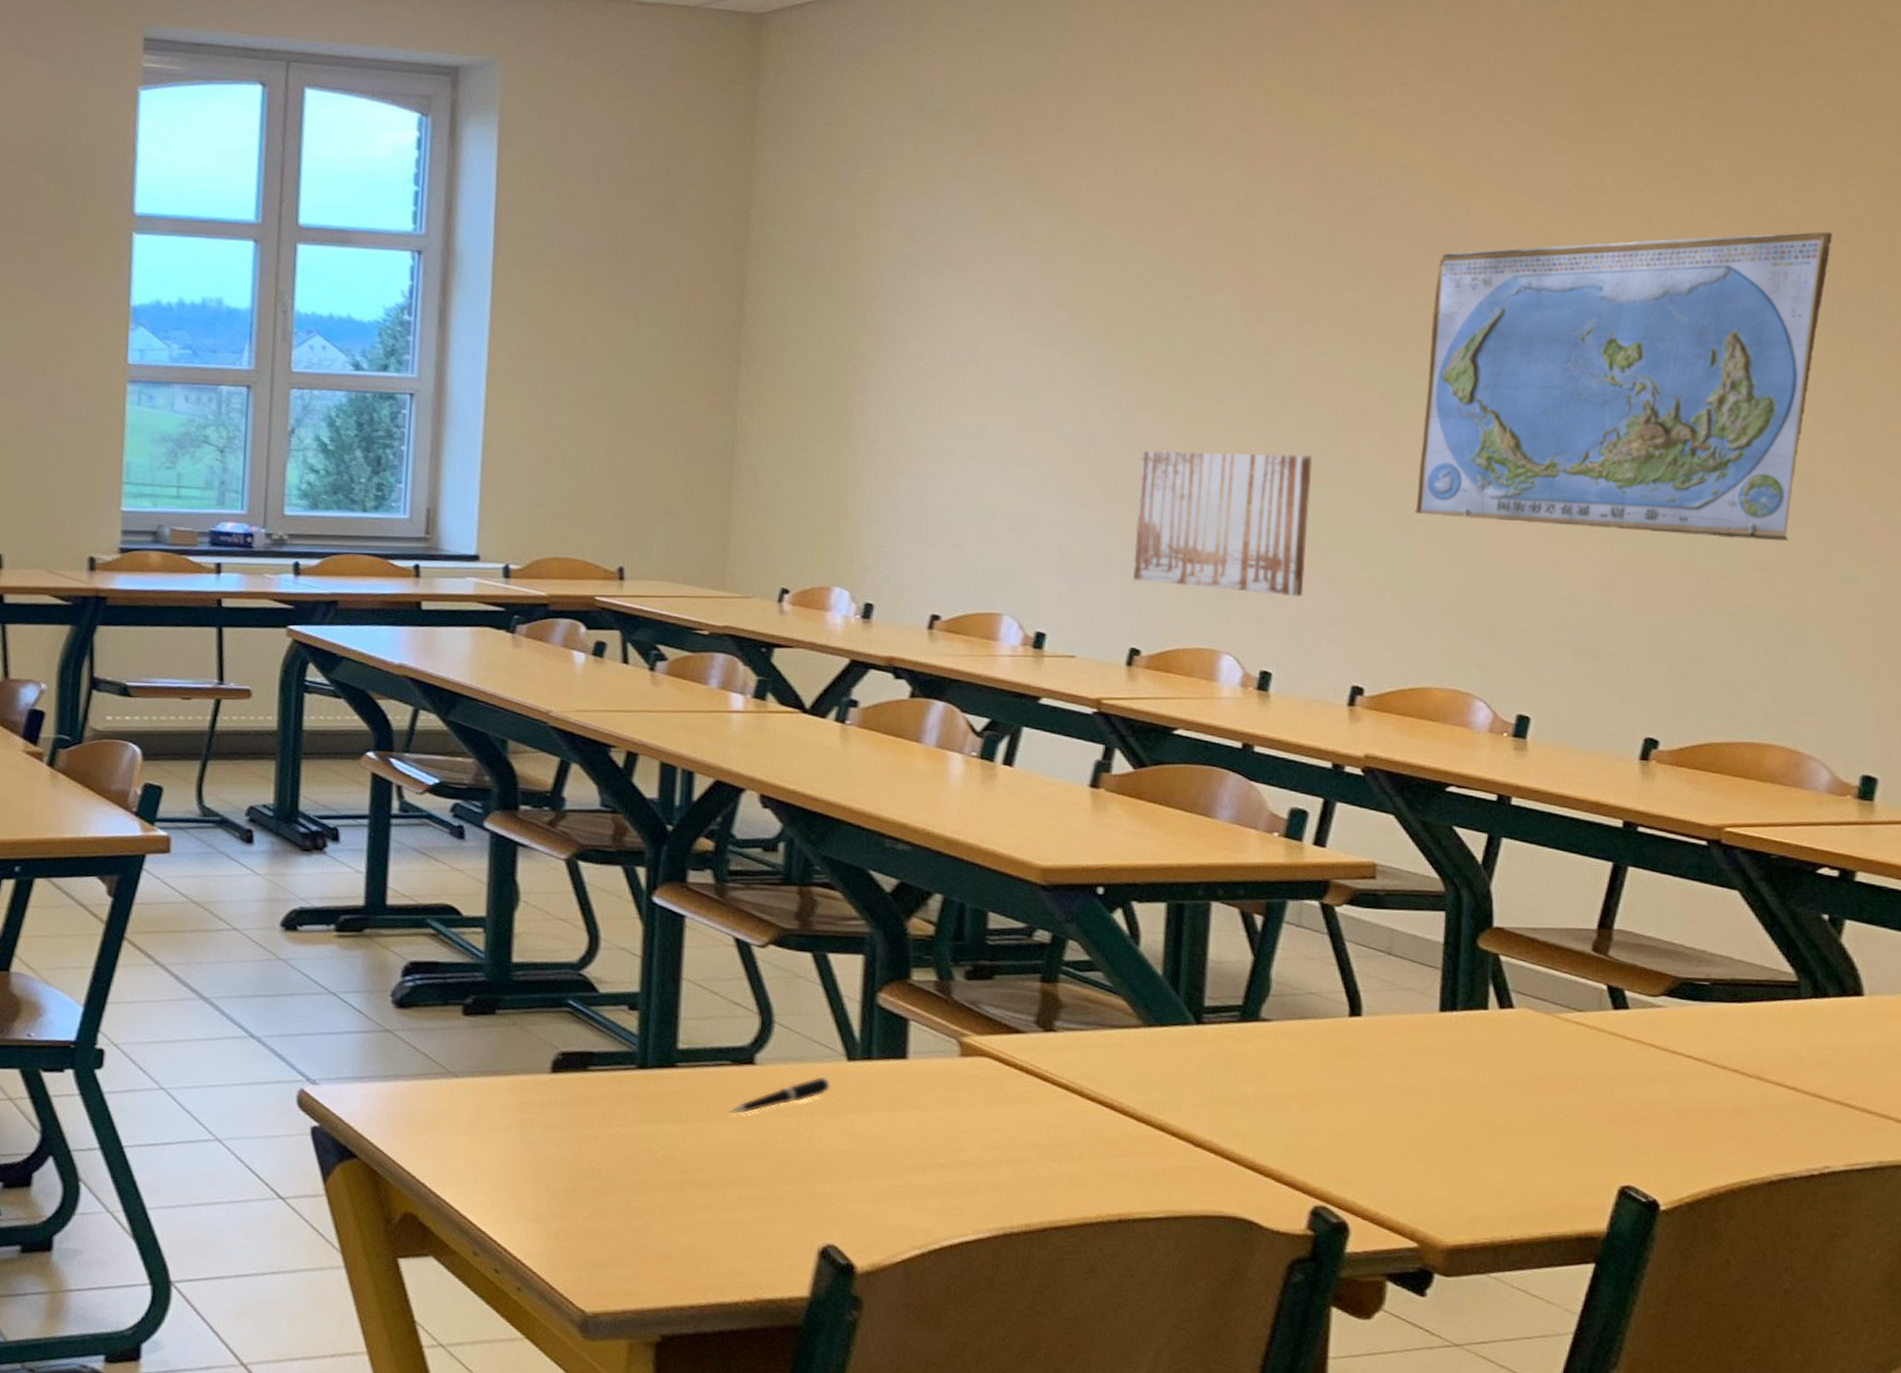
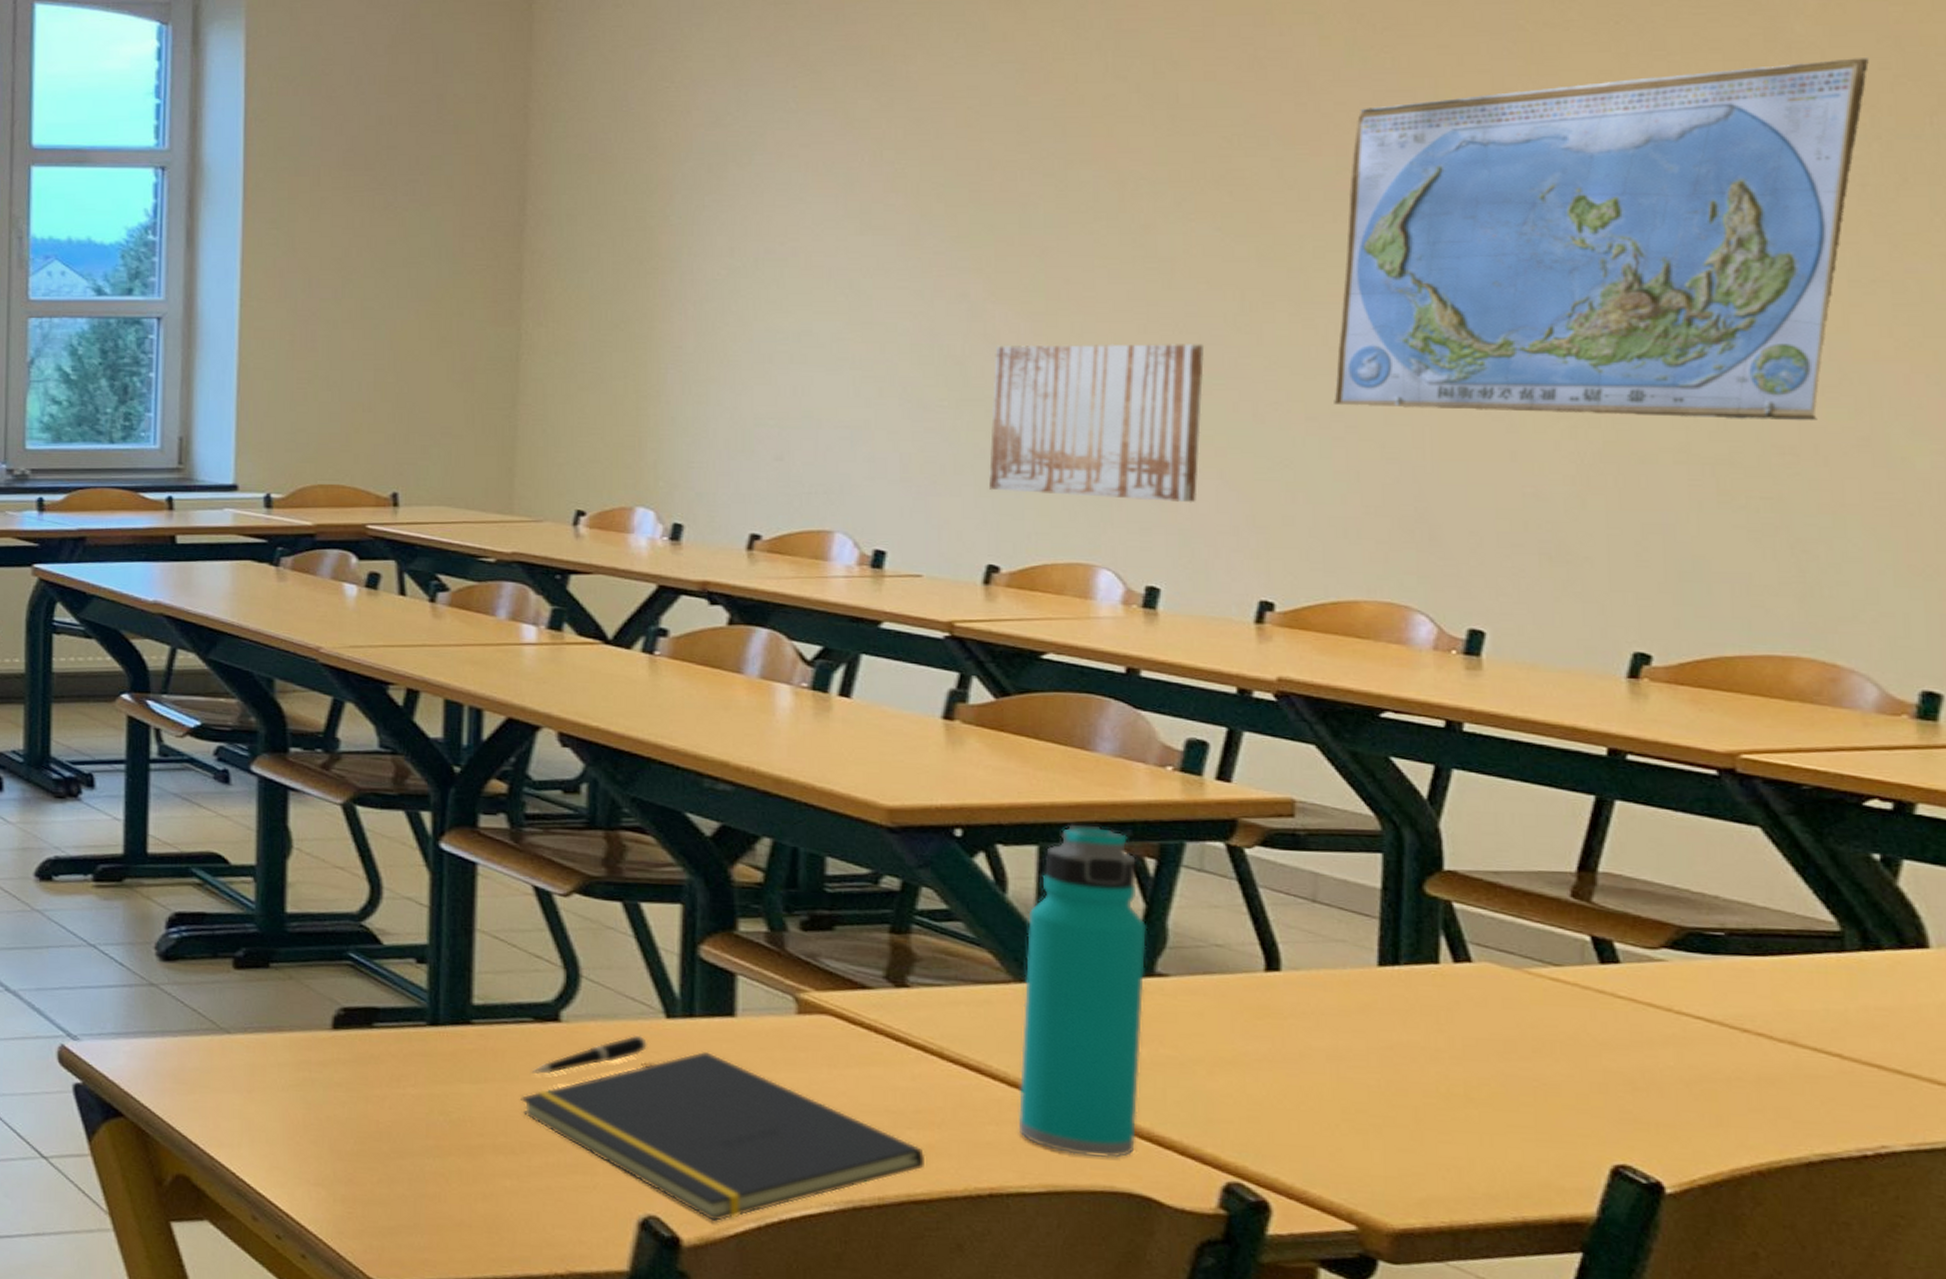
notepad: none [718,1091,1066,1250] -> present [521,1051,926,1222]
water bottle: none [1144,883,1255,1185] -> present [1018,824,1148,1158]

